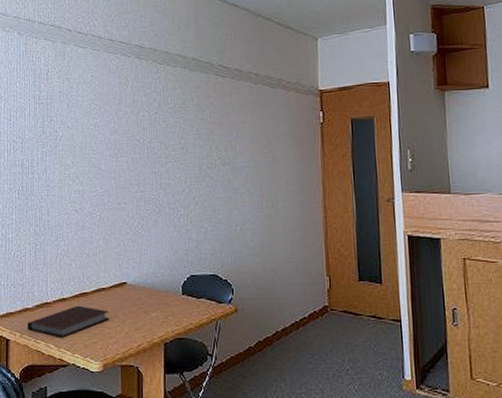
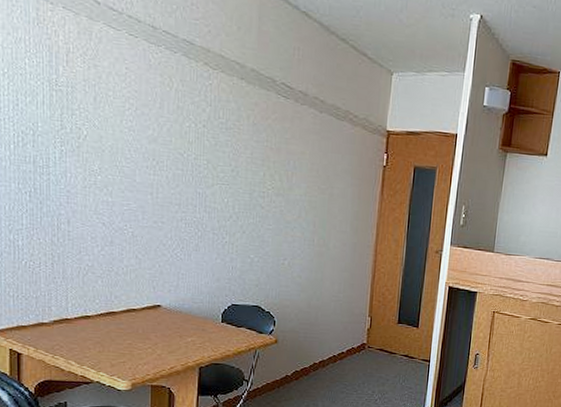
notebook: present [28,305,110,337] -> none [44,324,140,355]

